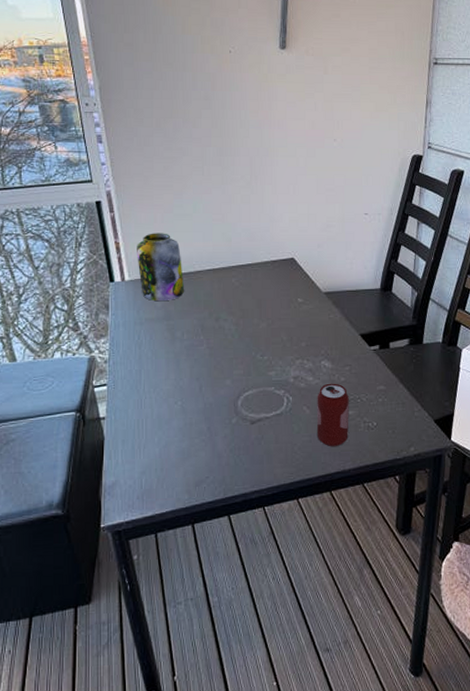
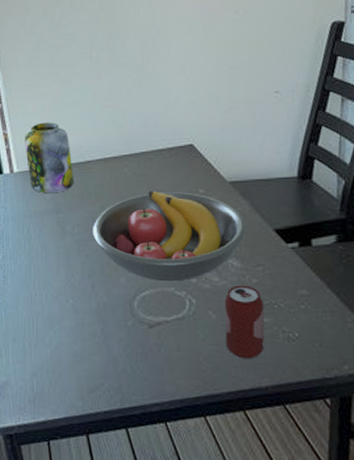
fruit bowl: none [201,299,338,382] -> present [92,190,247,282]

